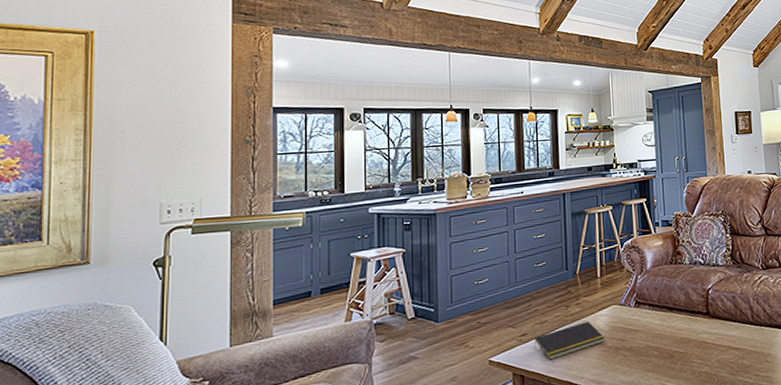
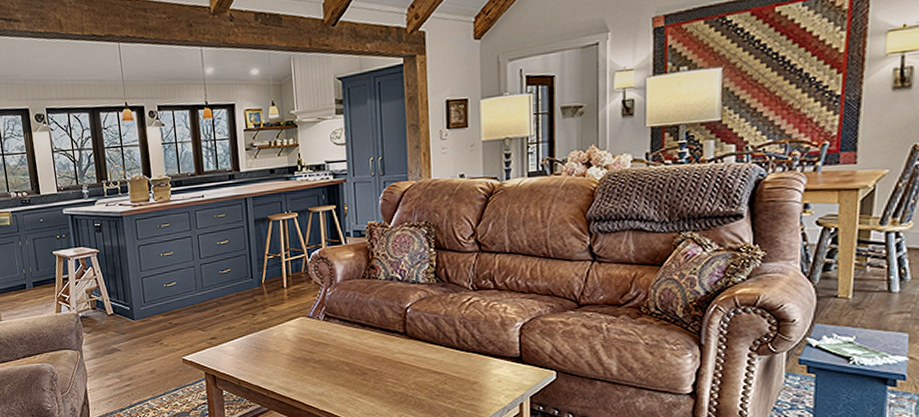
notepad: present [534,320,605,360] -> none [223,330,294,364]

